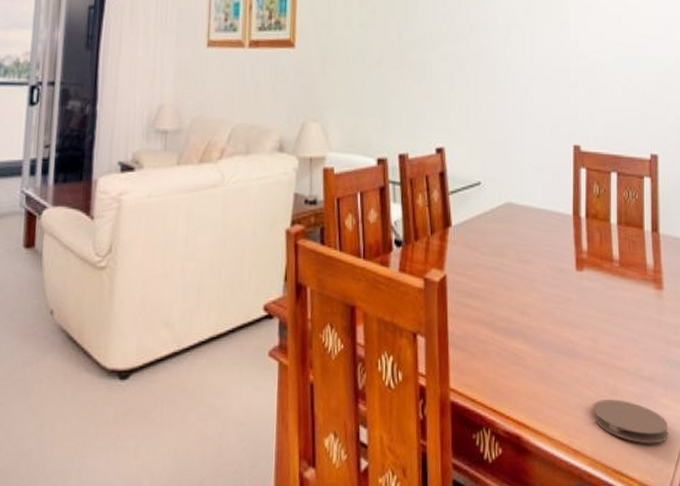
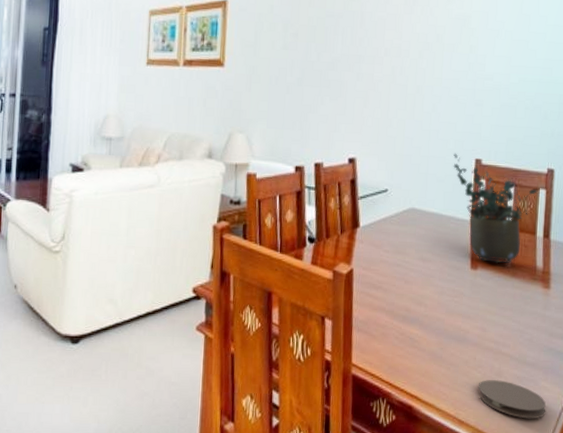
potted plant: none [550,139,642,263] -> present [453,153,538,264]

